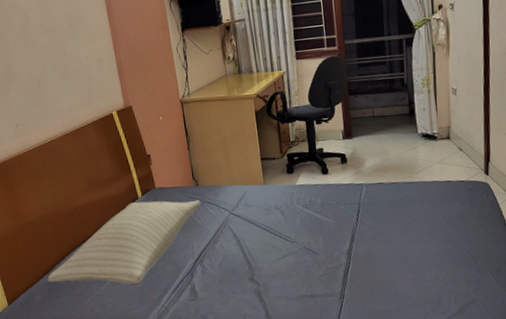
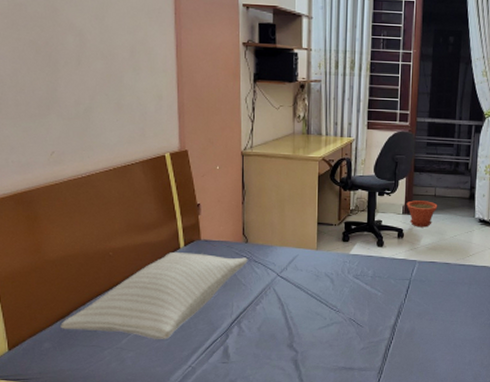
plant pot: none [345,122,378,151] -> present [406,200,438,228]

